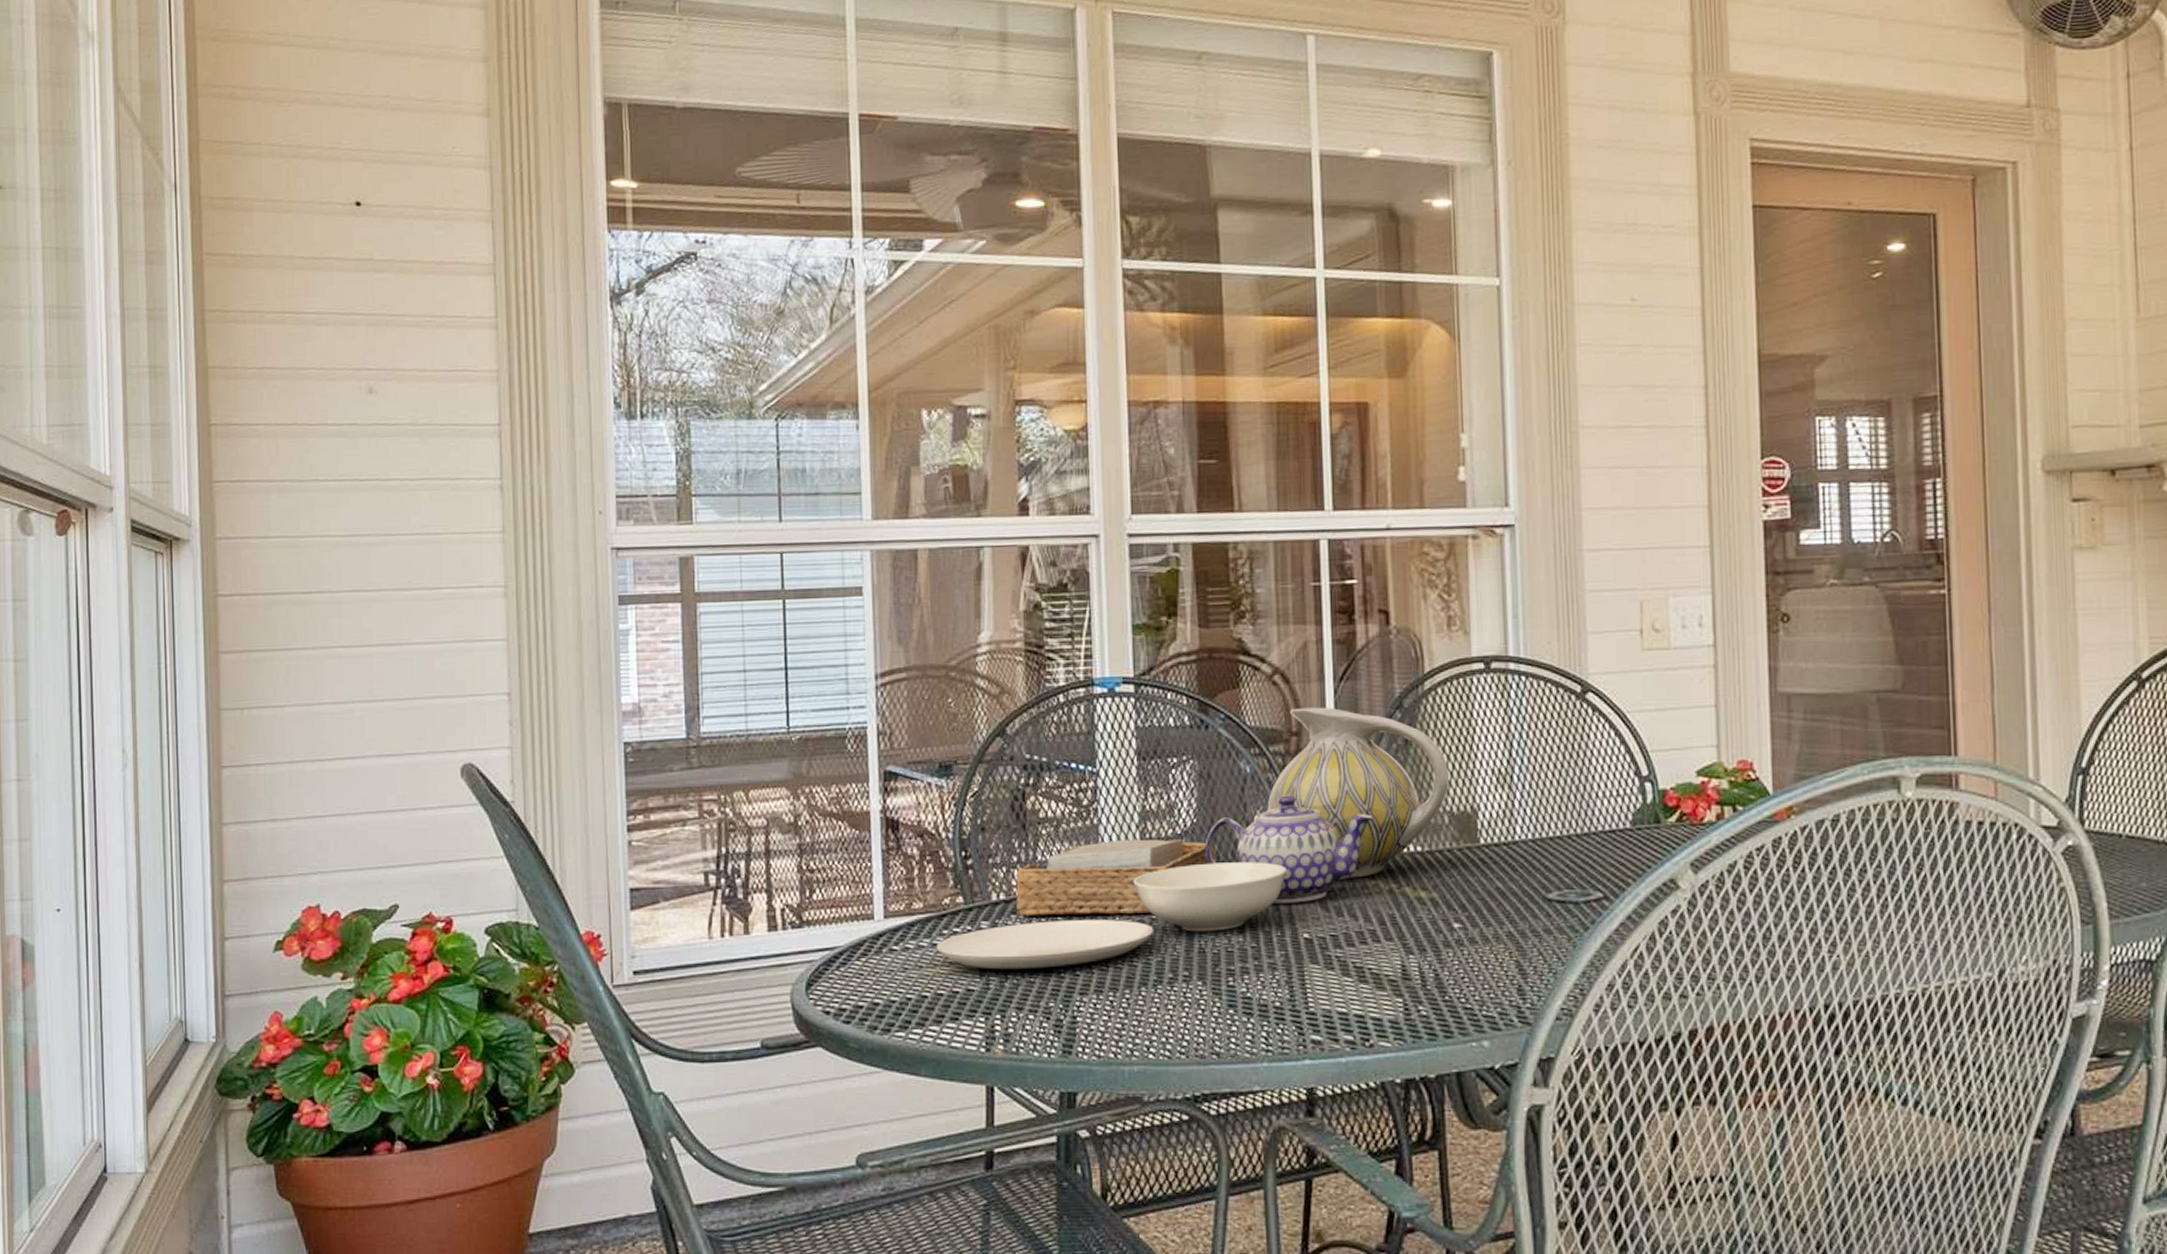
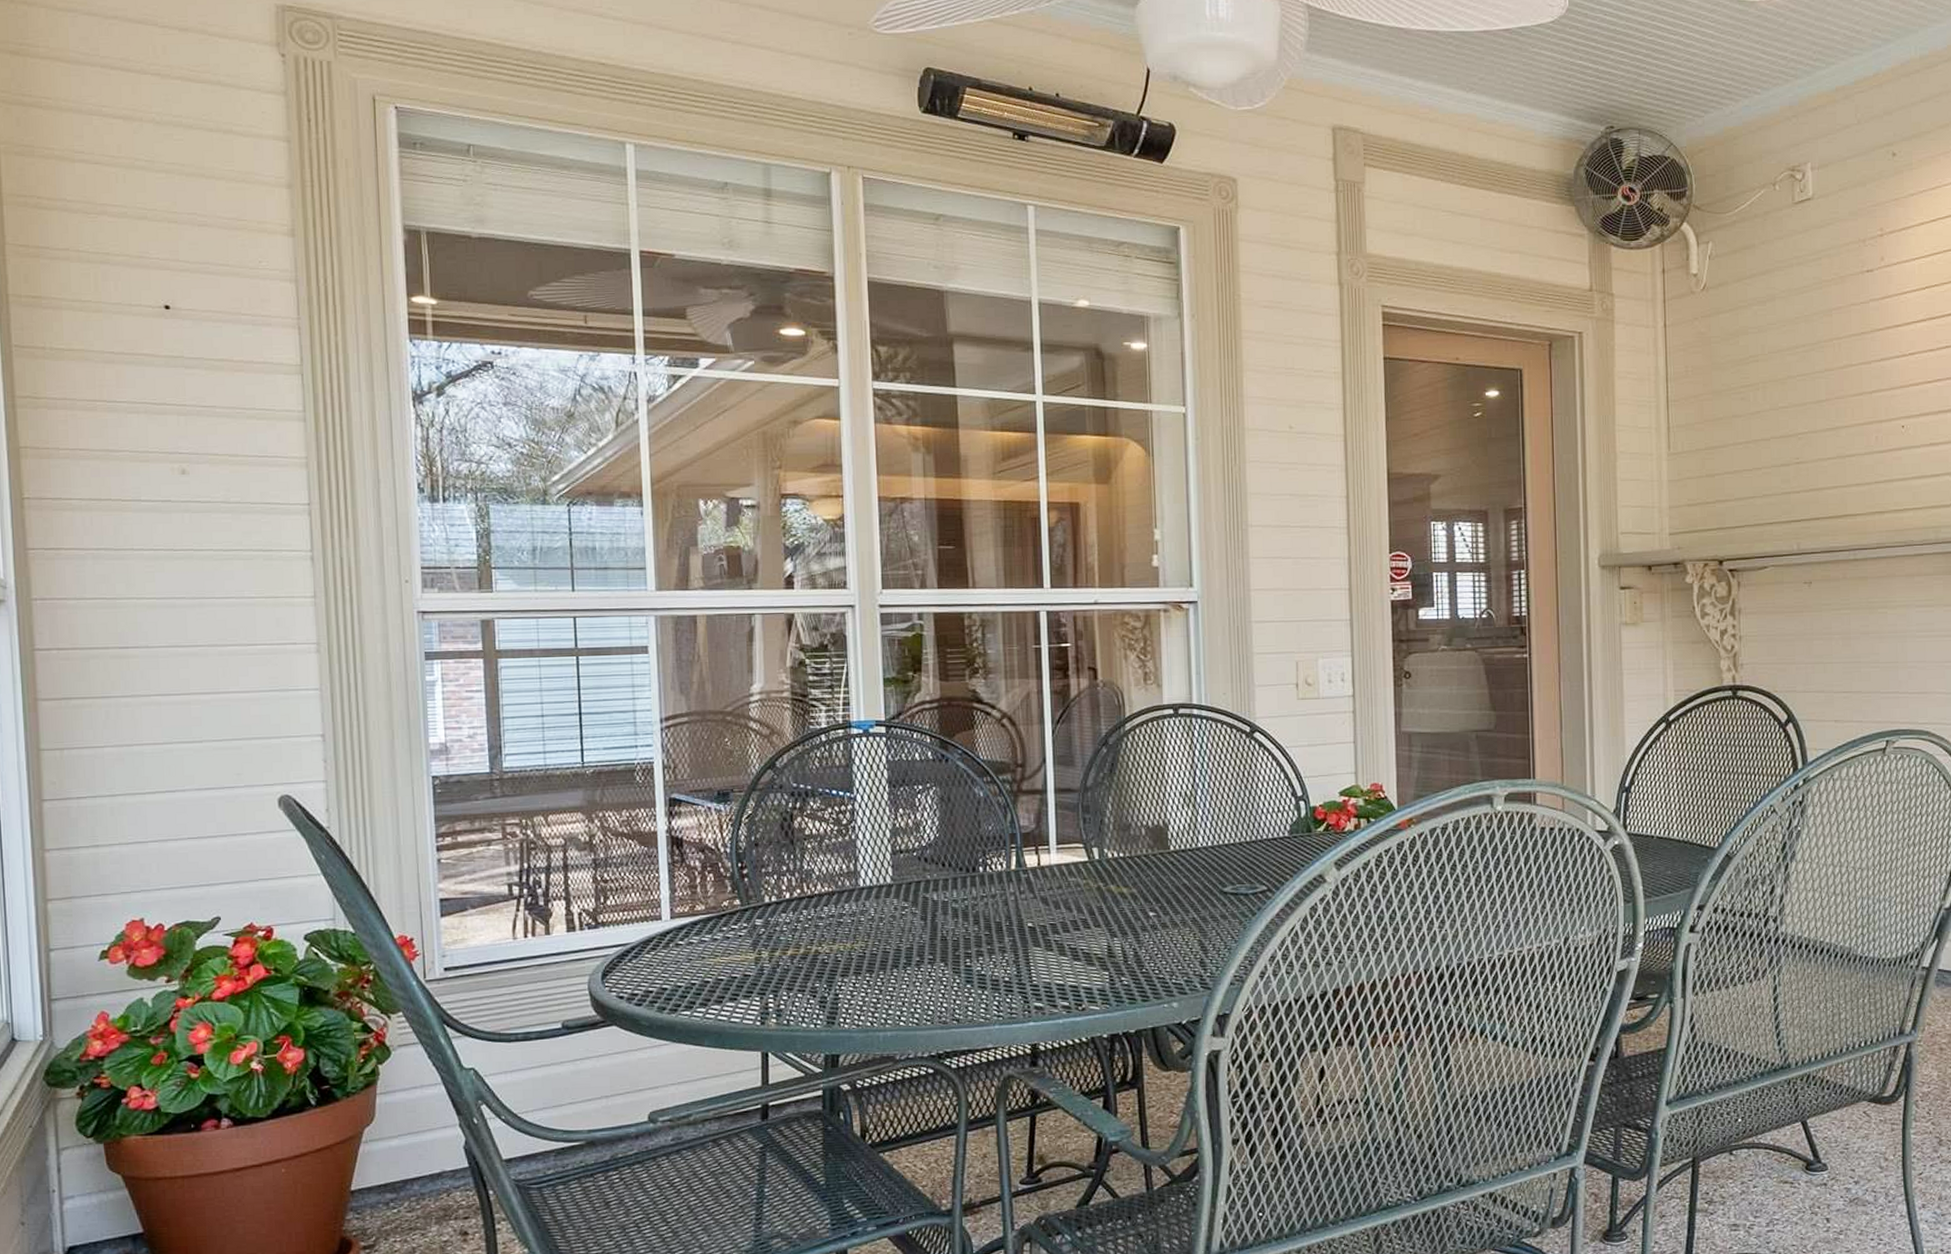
plate: present [936,919,1154,970] -> none [716,915,904,959]
napkin holder: present [1016,839,1217,916] -> none [785,850,956,915]
bowl: present [1133,862,1287,932] -> none [885,867,1014,924]
teapot: present [1205,795,1374,904] -> none [946,814,1085,900]
pitcher: present [1267,707,1450,878] -> none [997,744,1146,879]

